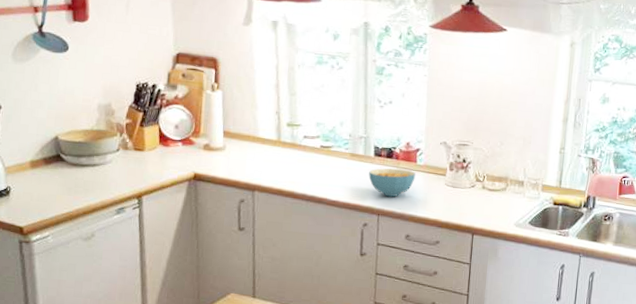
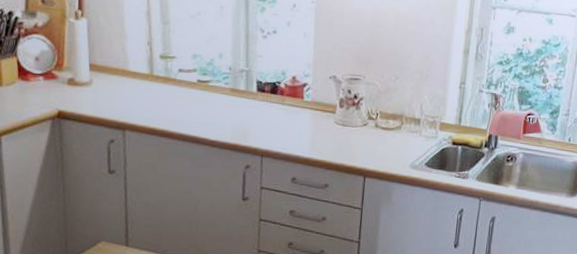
cereal bowl: present [369,168,416,197] -> none [251,104,303,137]

